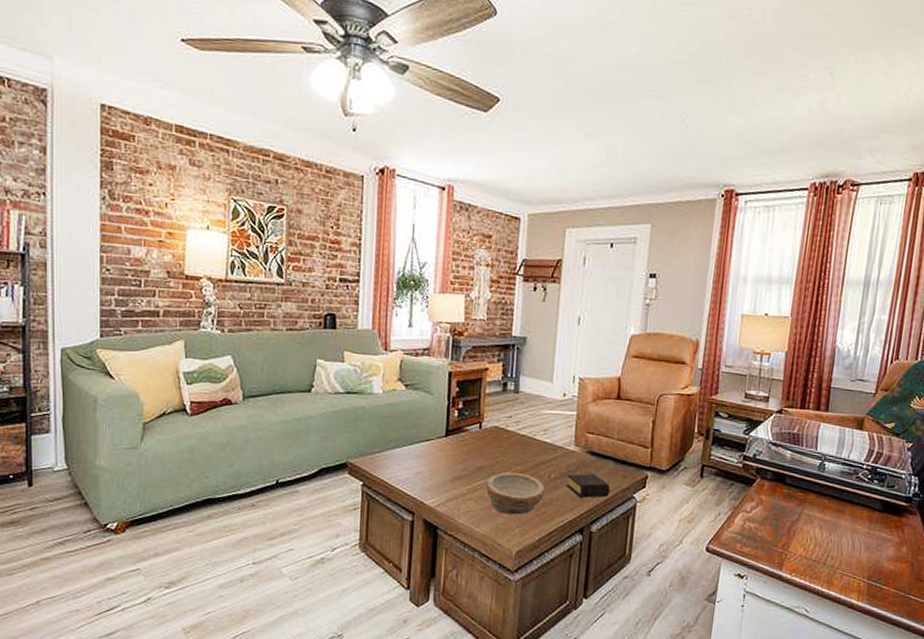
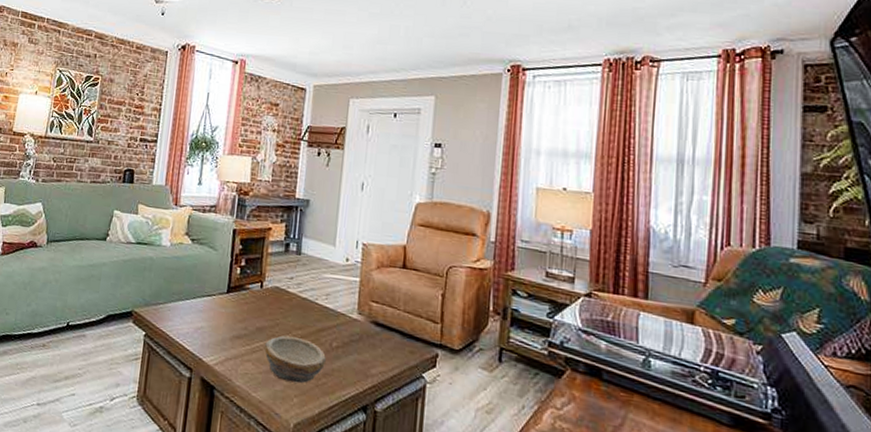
book: present [566,474,611,498] -> none [348,344,397,374]

